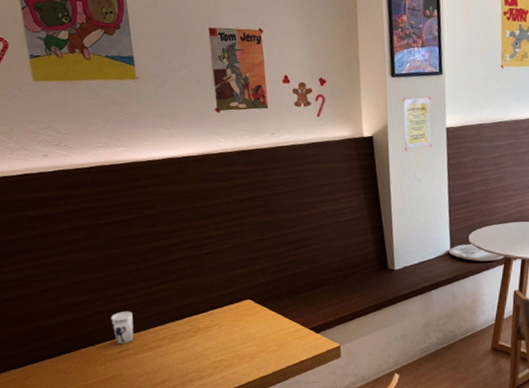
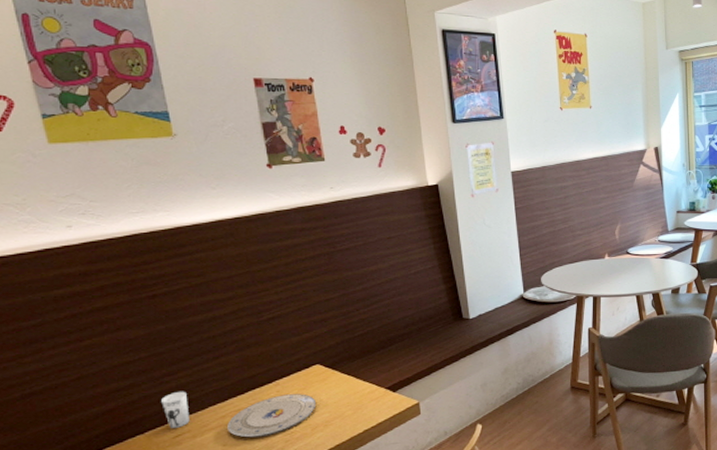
plate: none [165,324,245,361] -> present [228,393,317,438]

